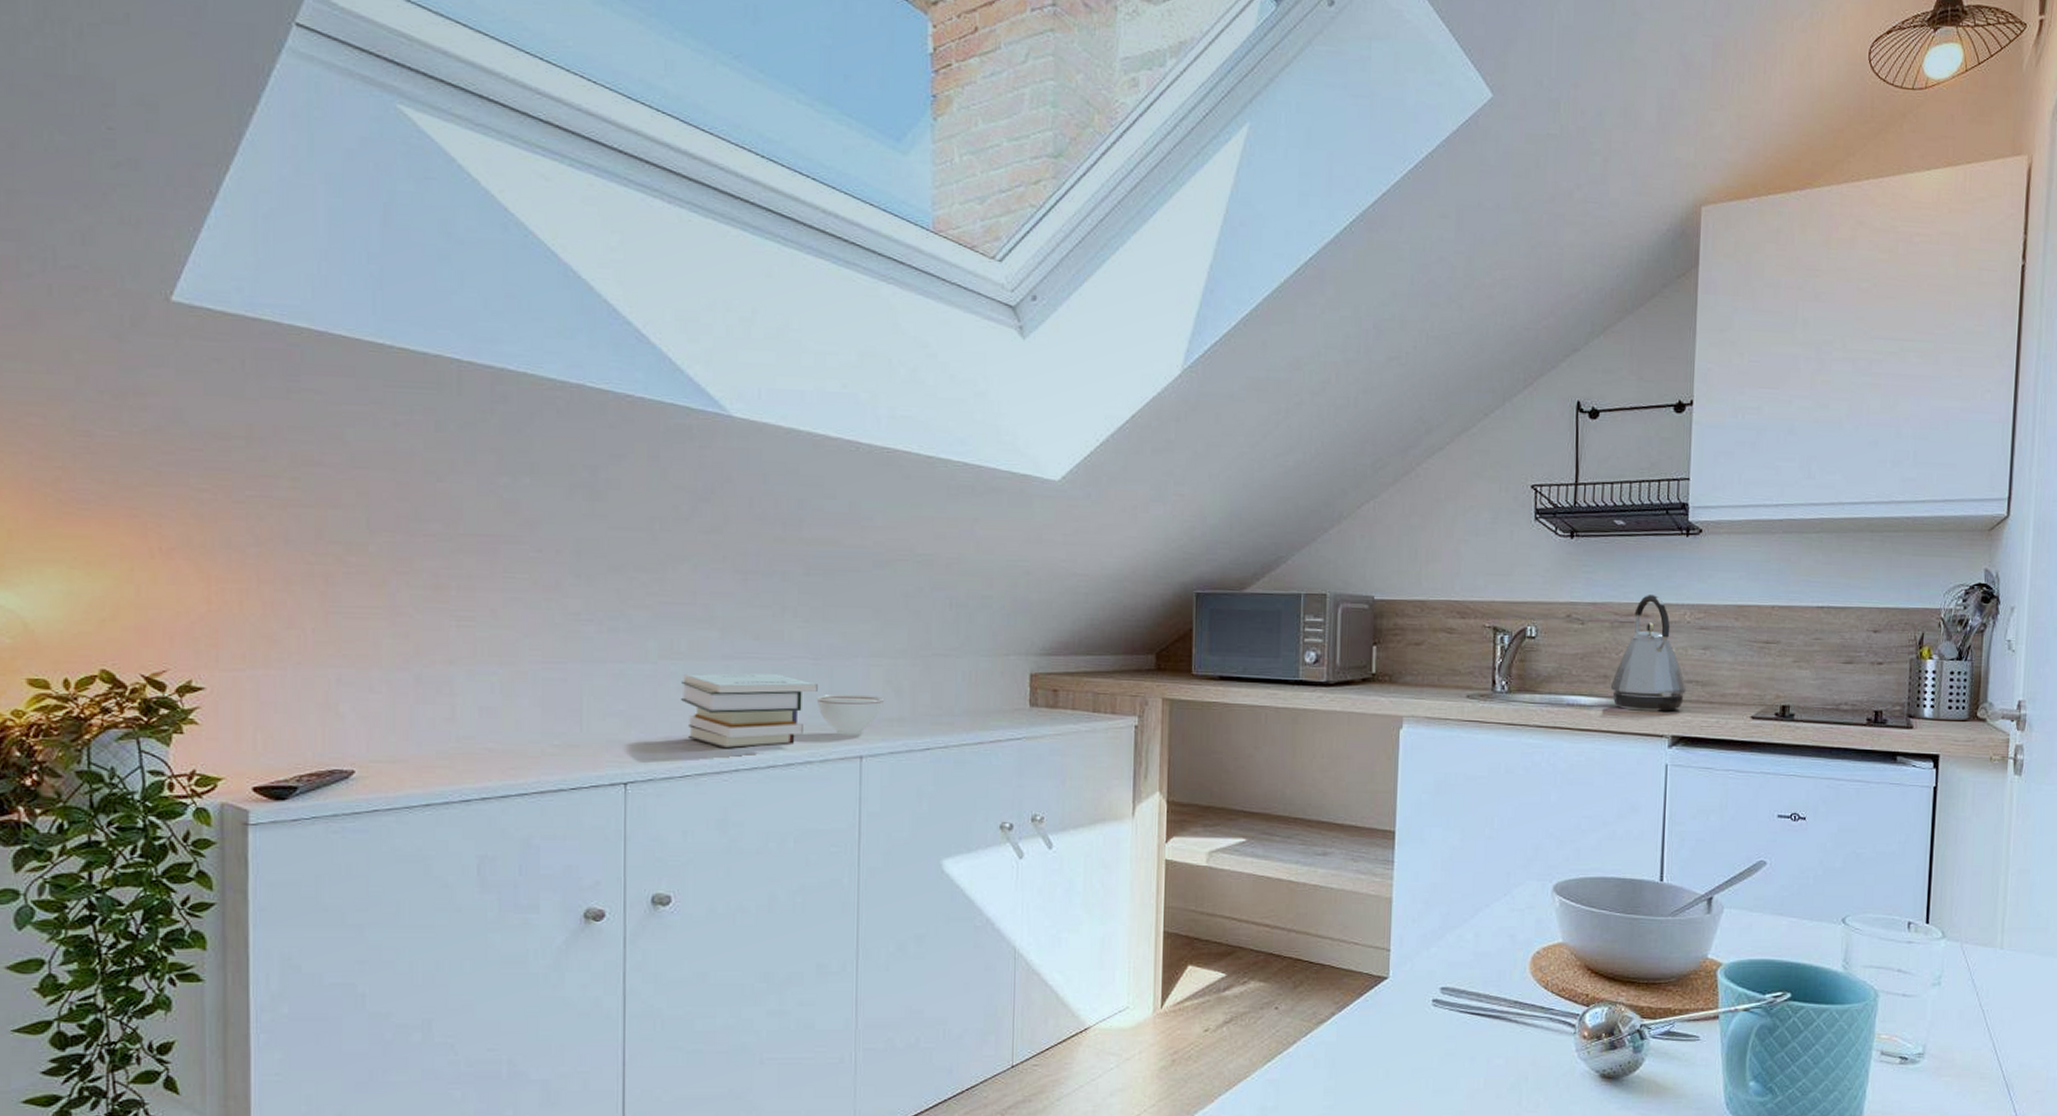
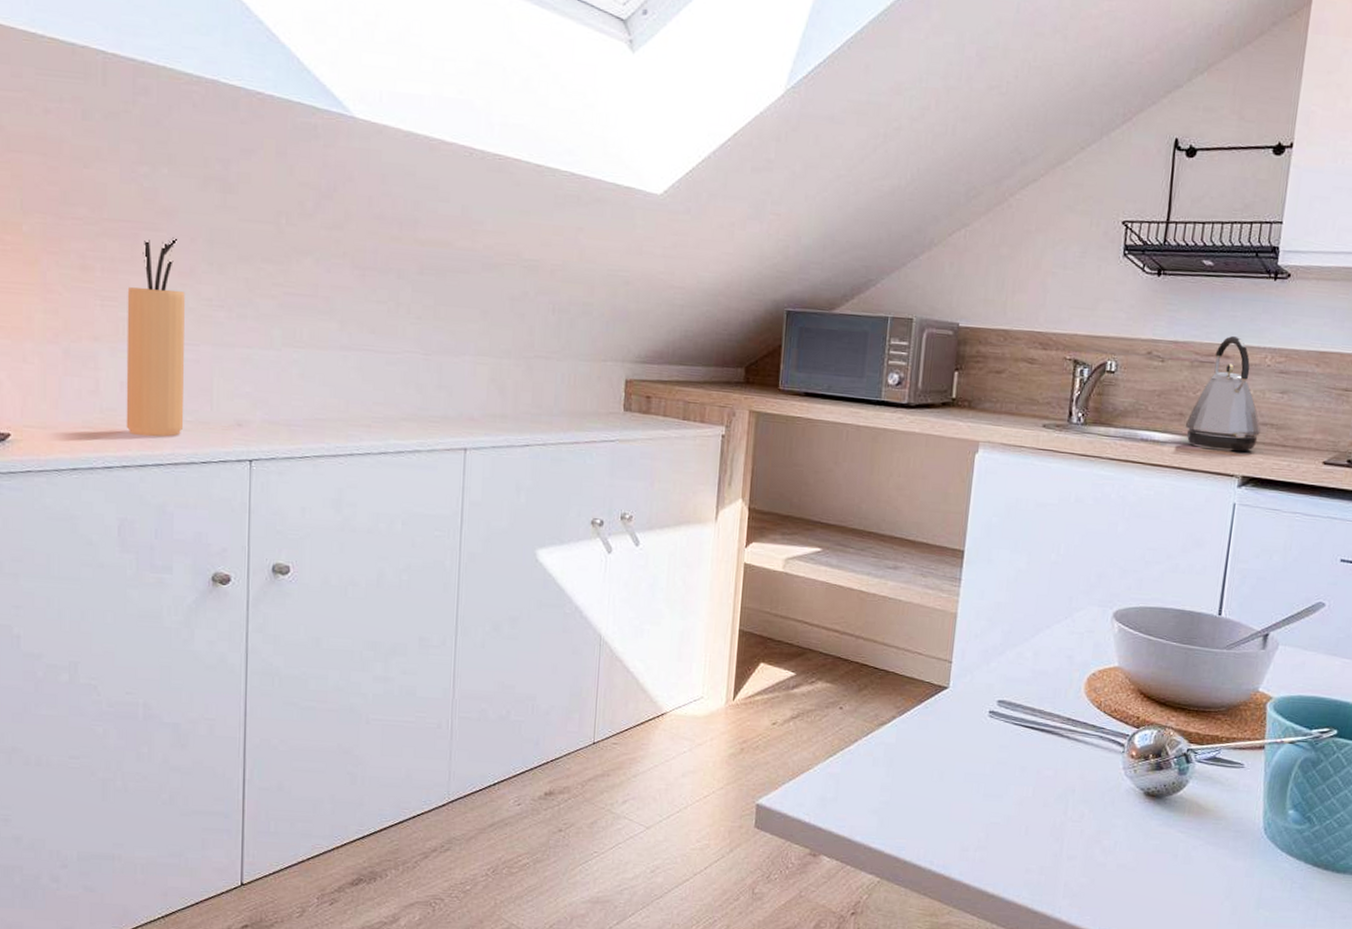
vase: none [485,550,550,765] -> present [126,237,185,437]
books: present [681,673,818,749] -> none [302,361,428,435]
bowl: present [816,693,885,737] -> none [425,388,489,429]

